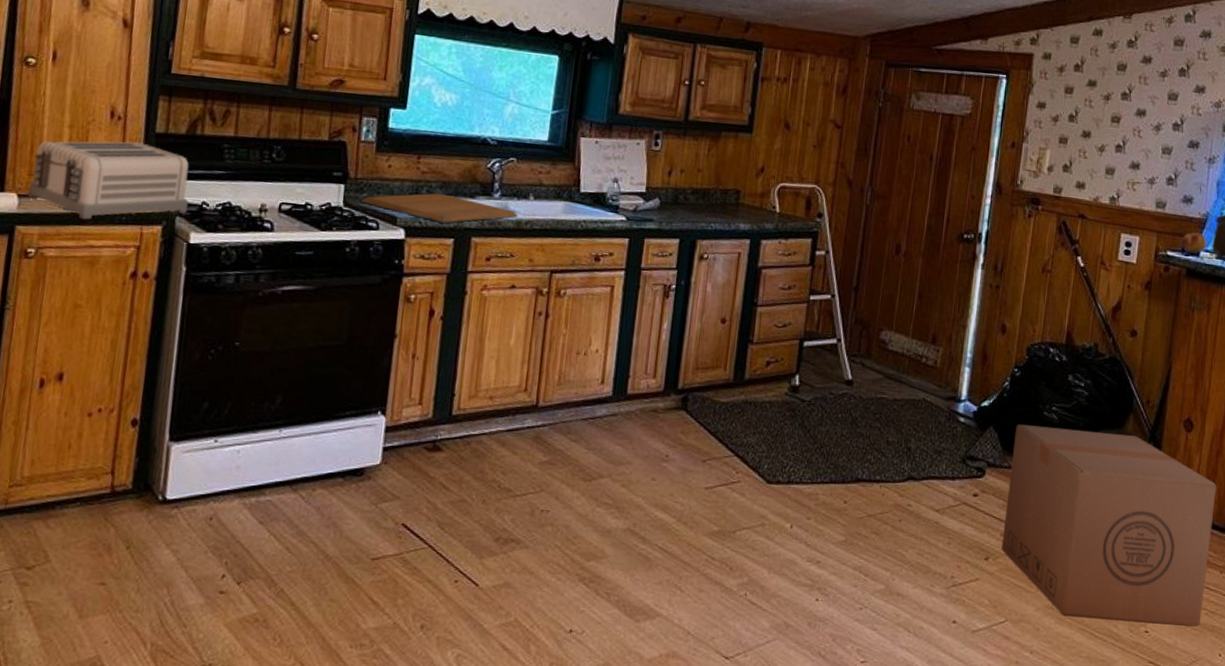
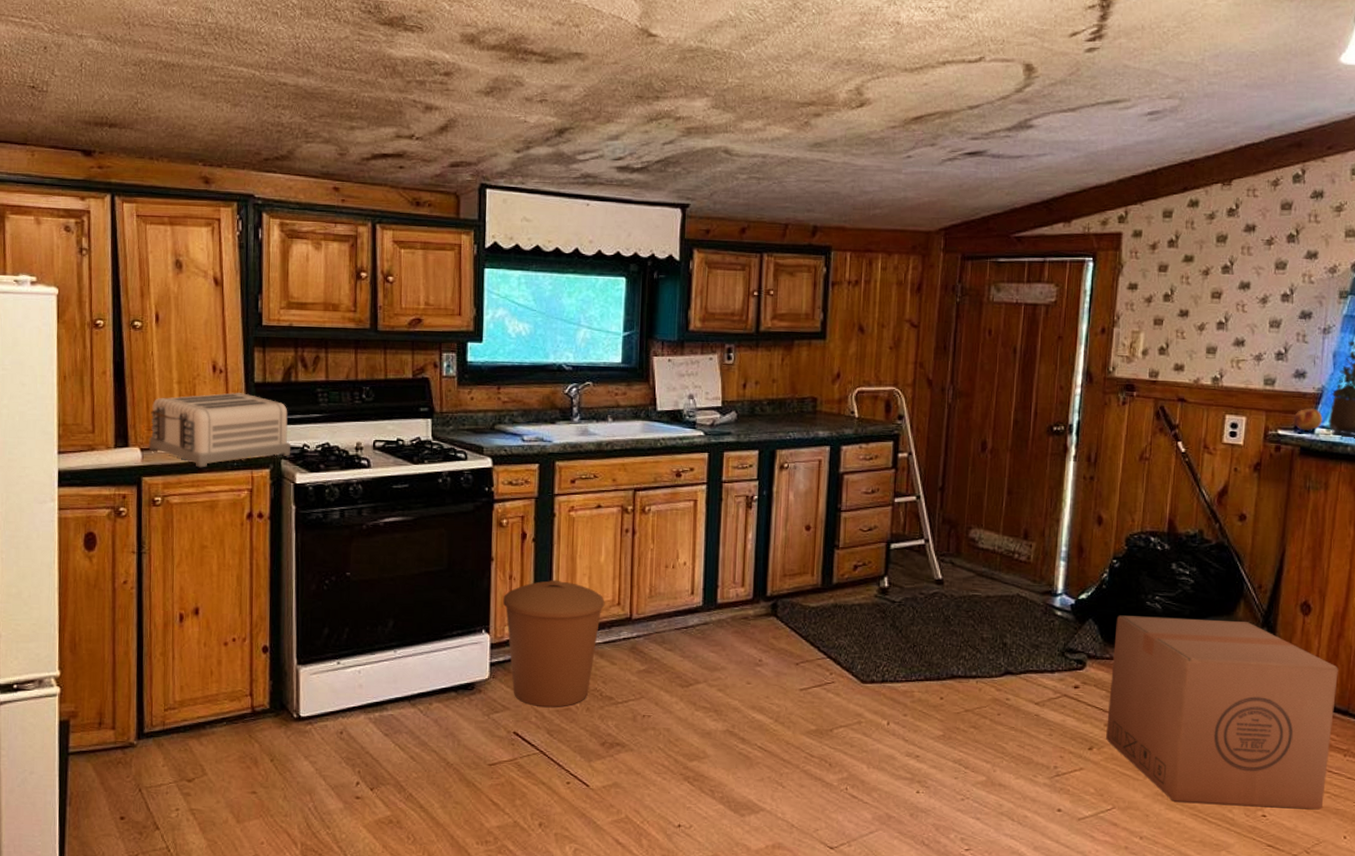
chopping board: present [360,193,518,224] -> none [448,421,598,451]
trash can: none [403,361,512,499] -> present [503,579,605,708]

